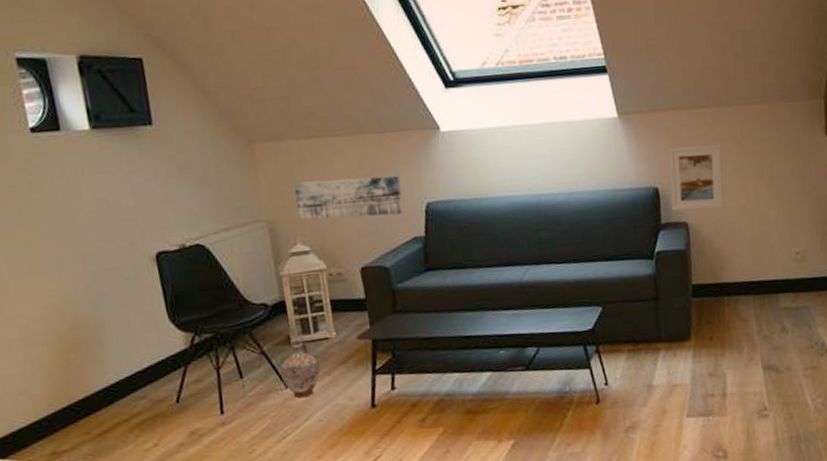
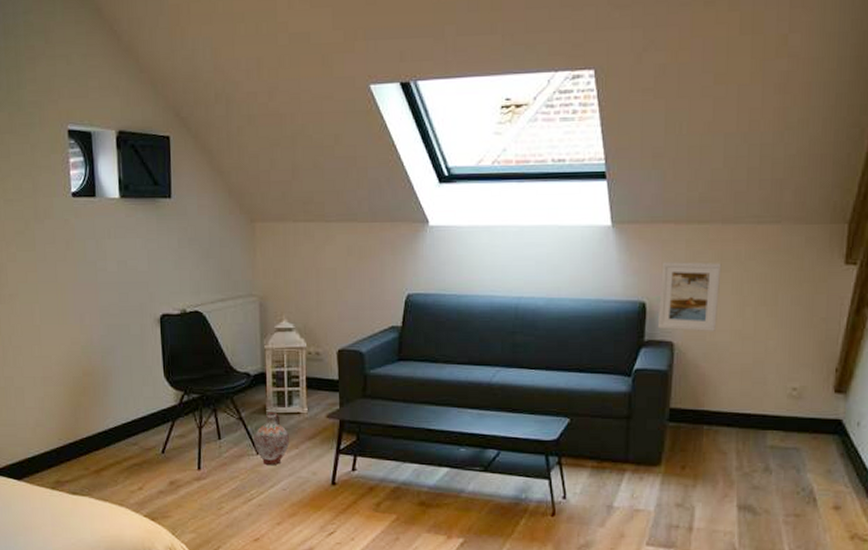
wall art: present [294,176,404,220] -> none [286,261,384,303]

